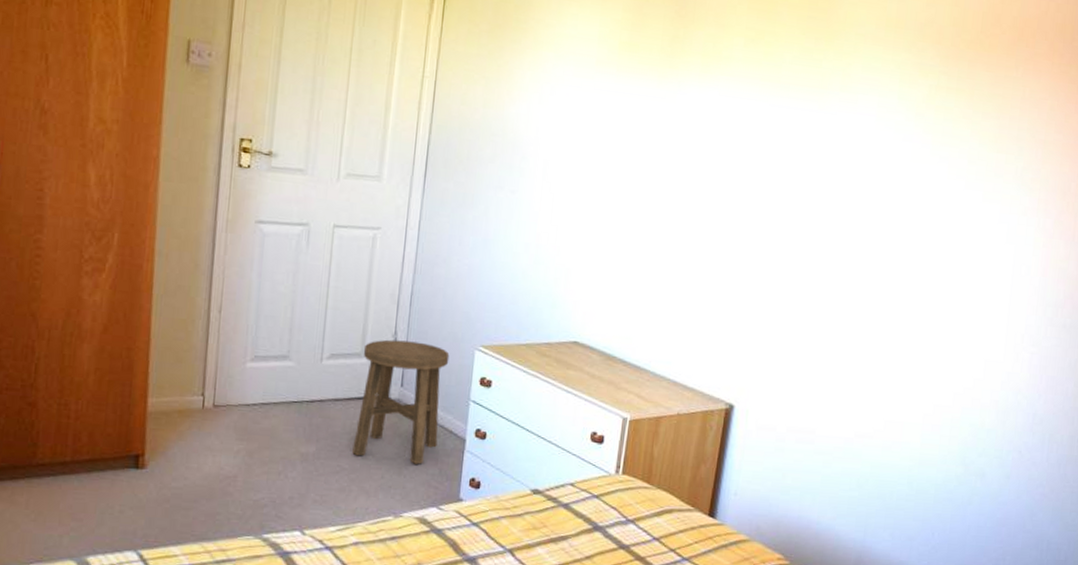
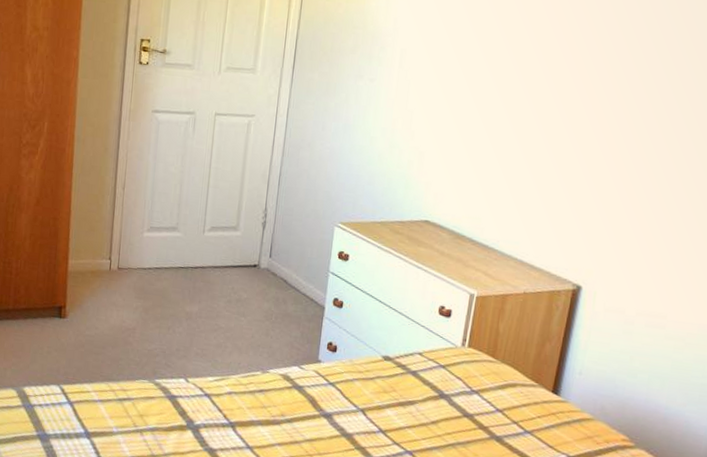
stool: present [352,339,450,464] -> none [228,215,312,327]

